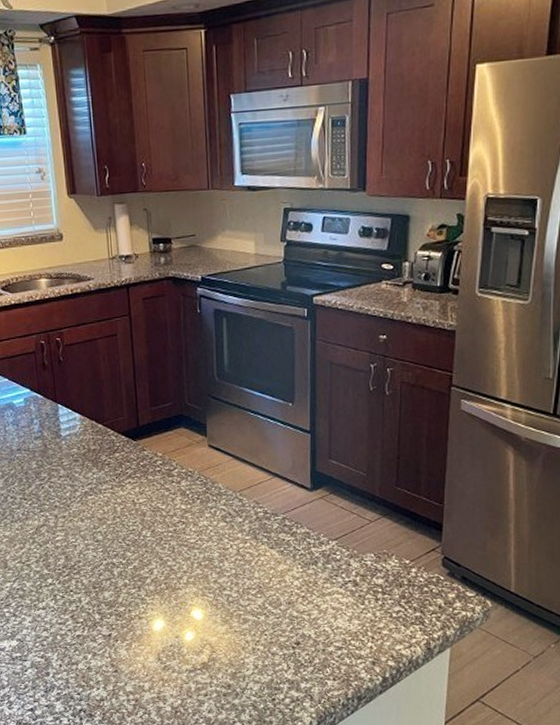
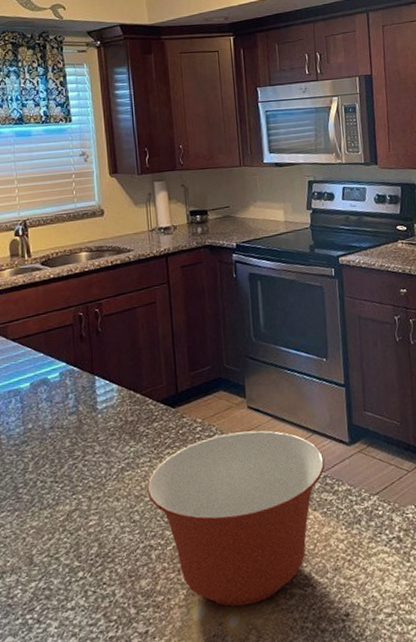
mixing bowl: none [108,469,285,624] -> present [146,430,325,607]

